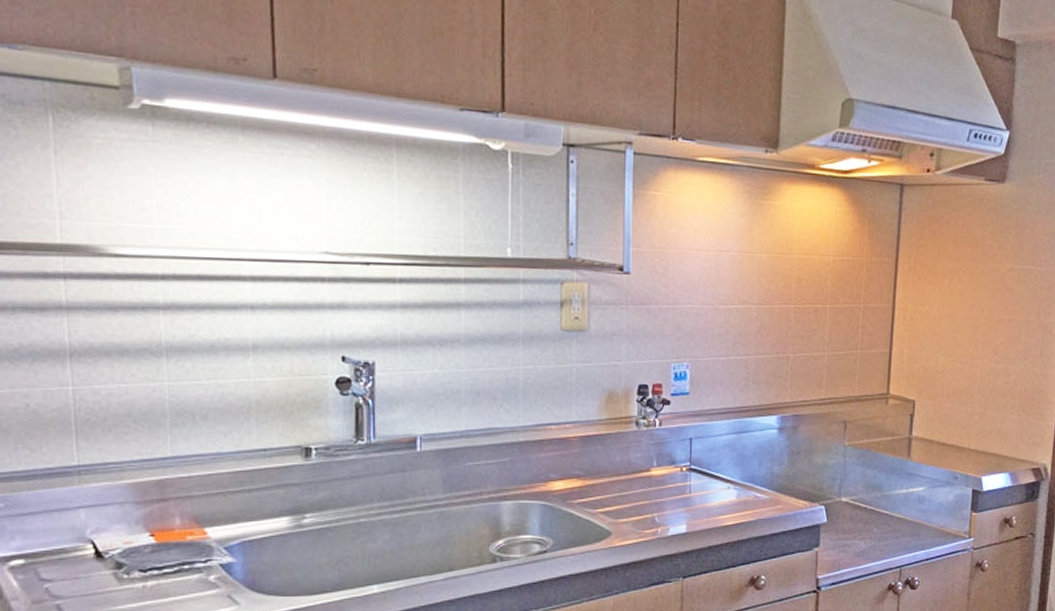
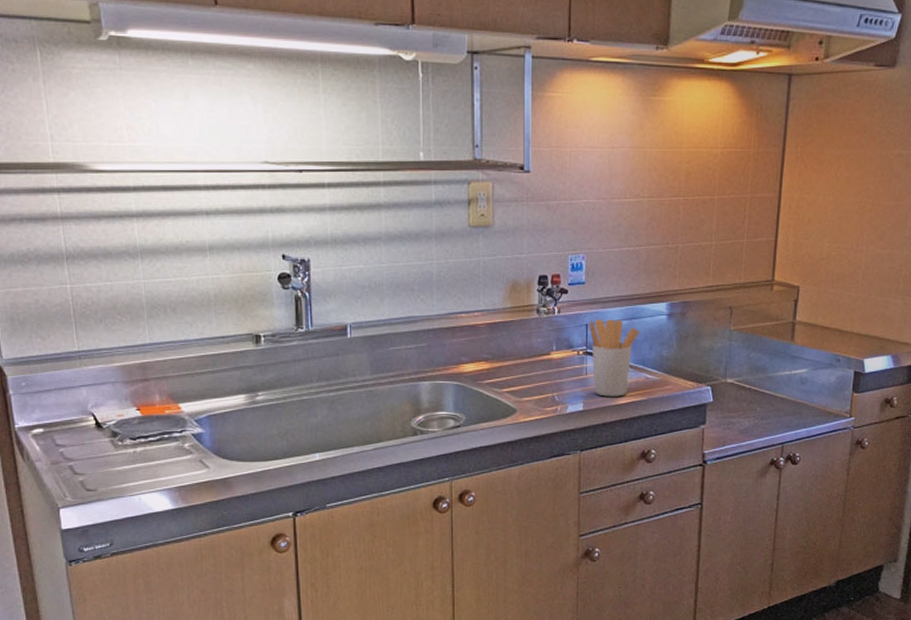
utensil holder: none [693,433,748,517] -> present [589,319,639,397]

